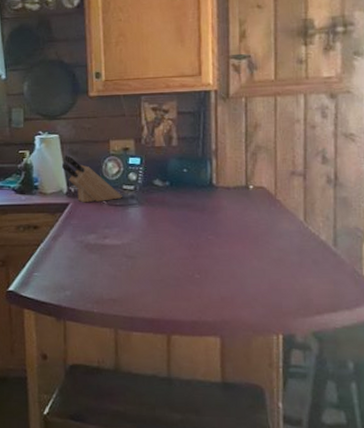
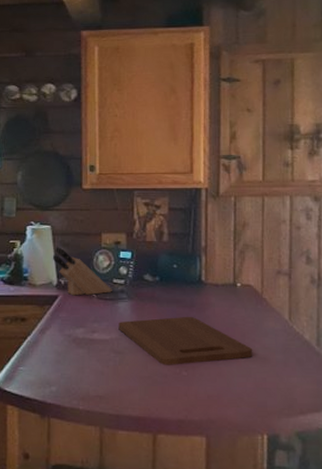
cutting board: none [129,219,267,268] -> present [118,316,253,365]

